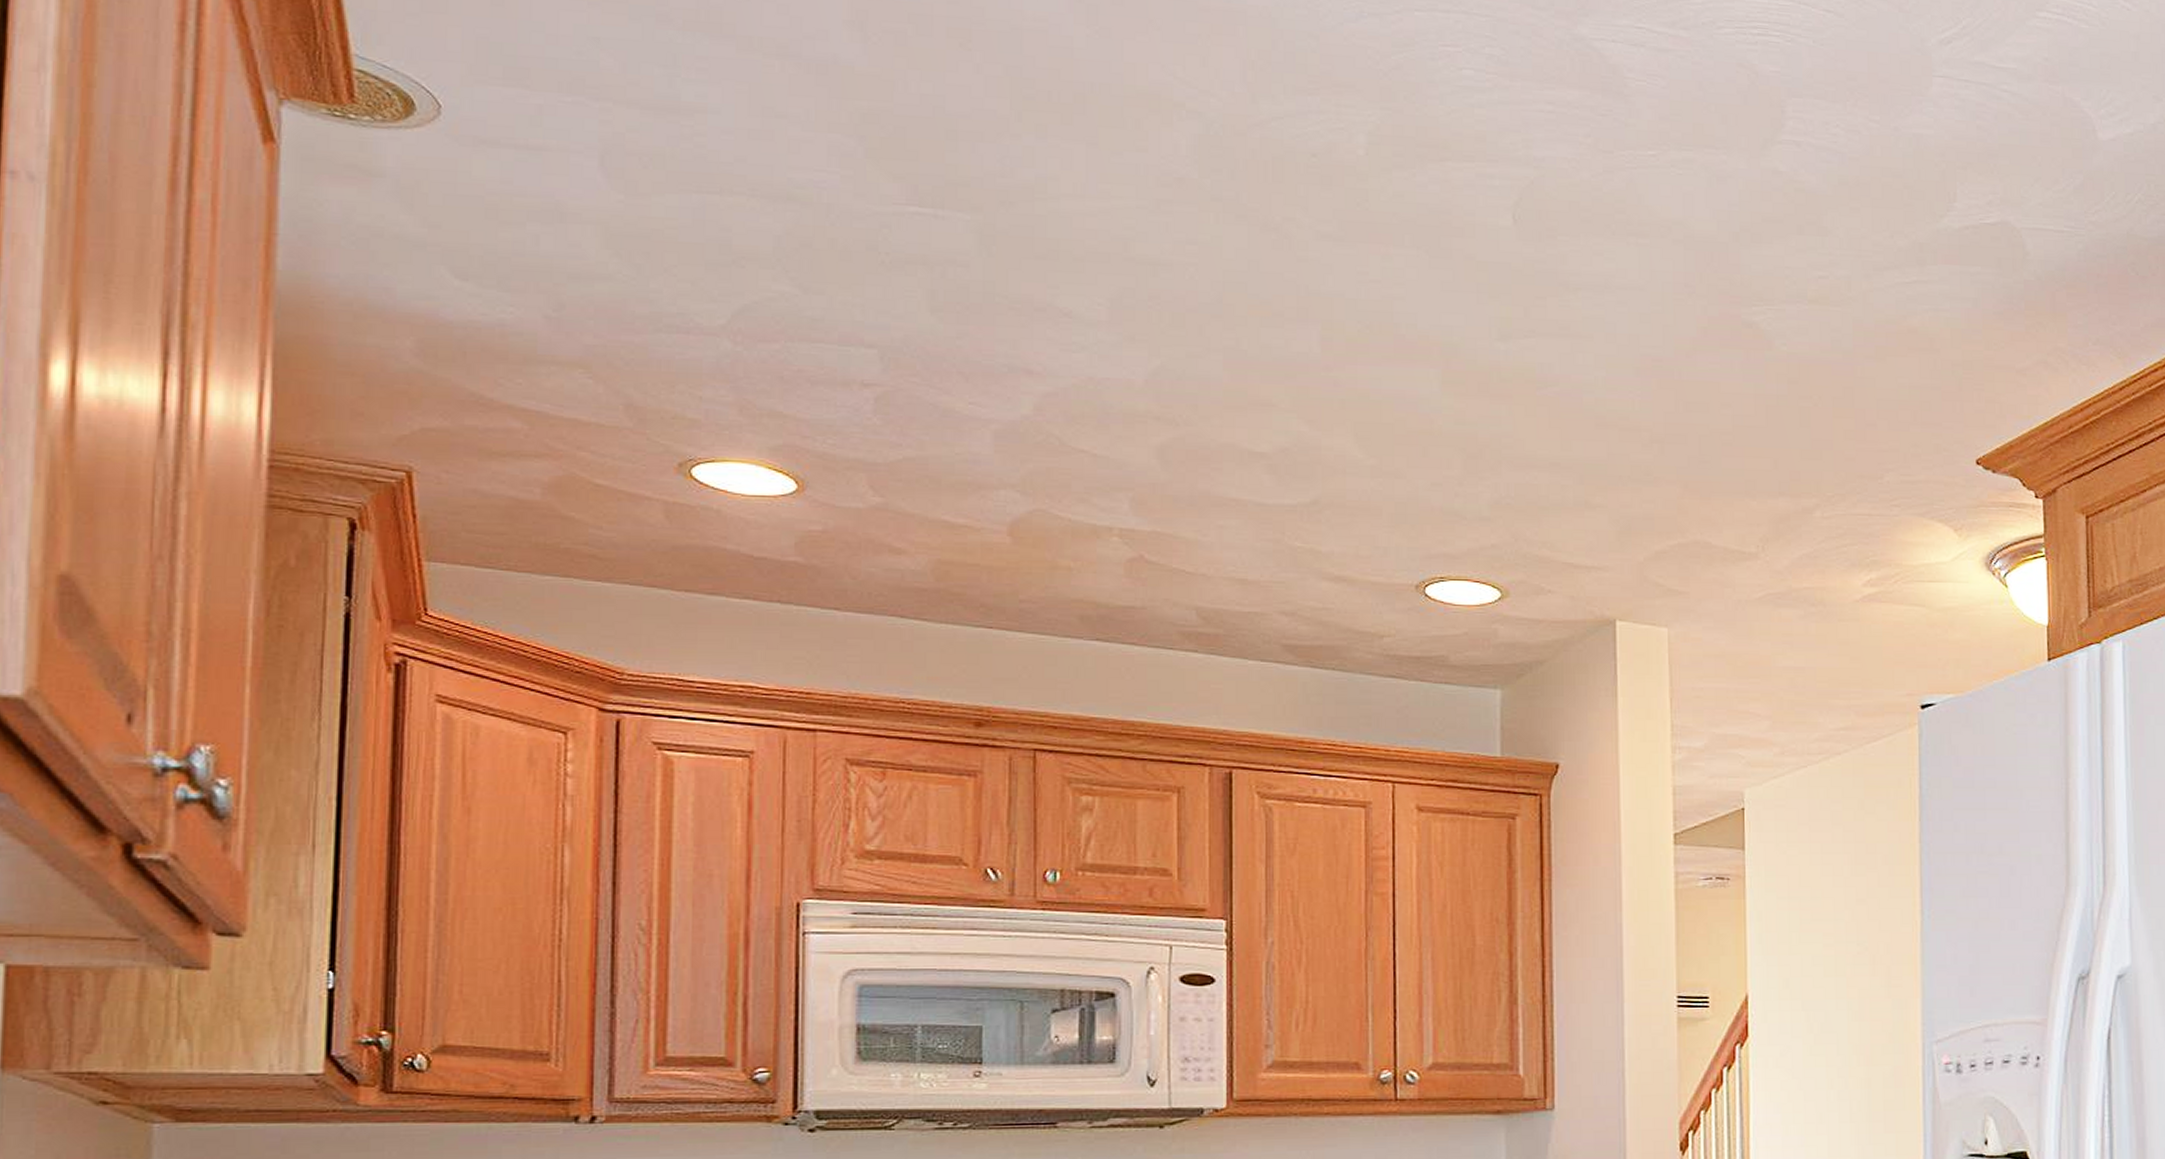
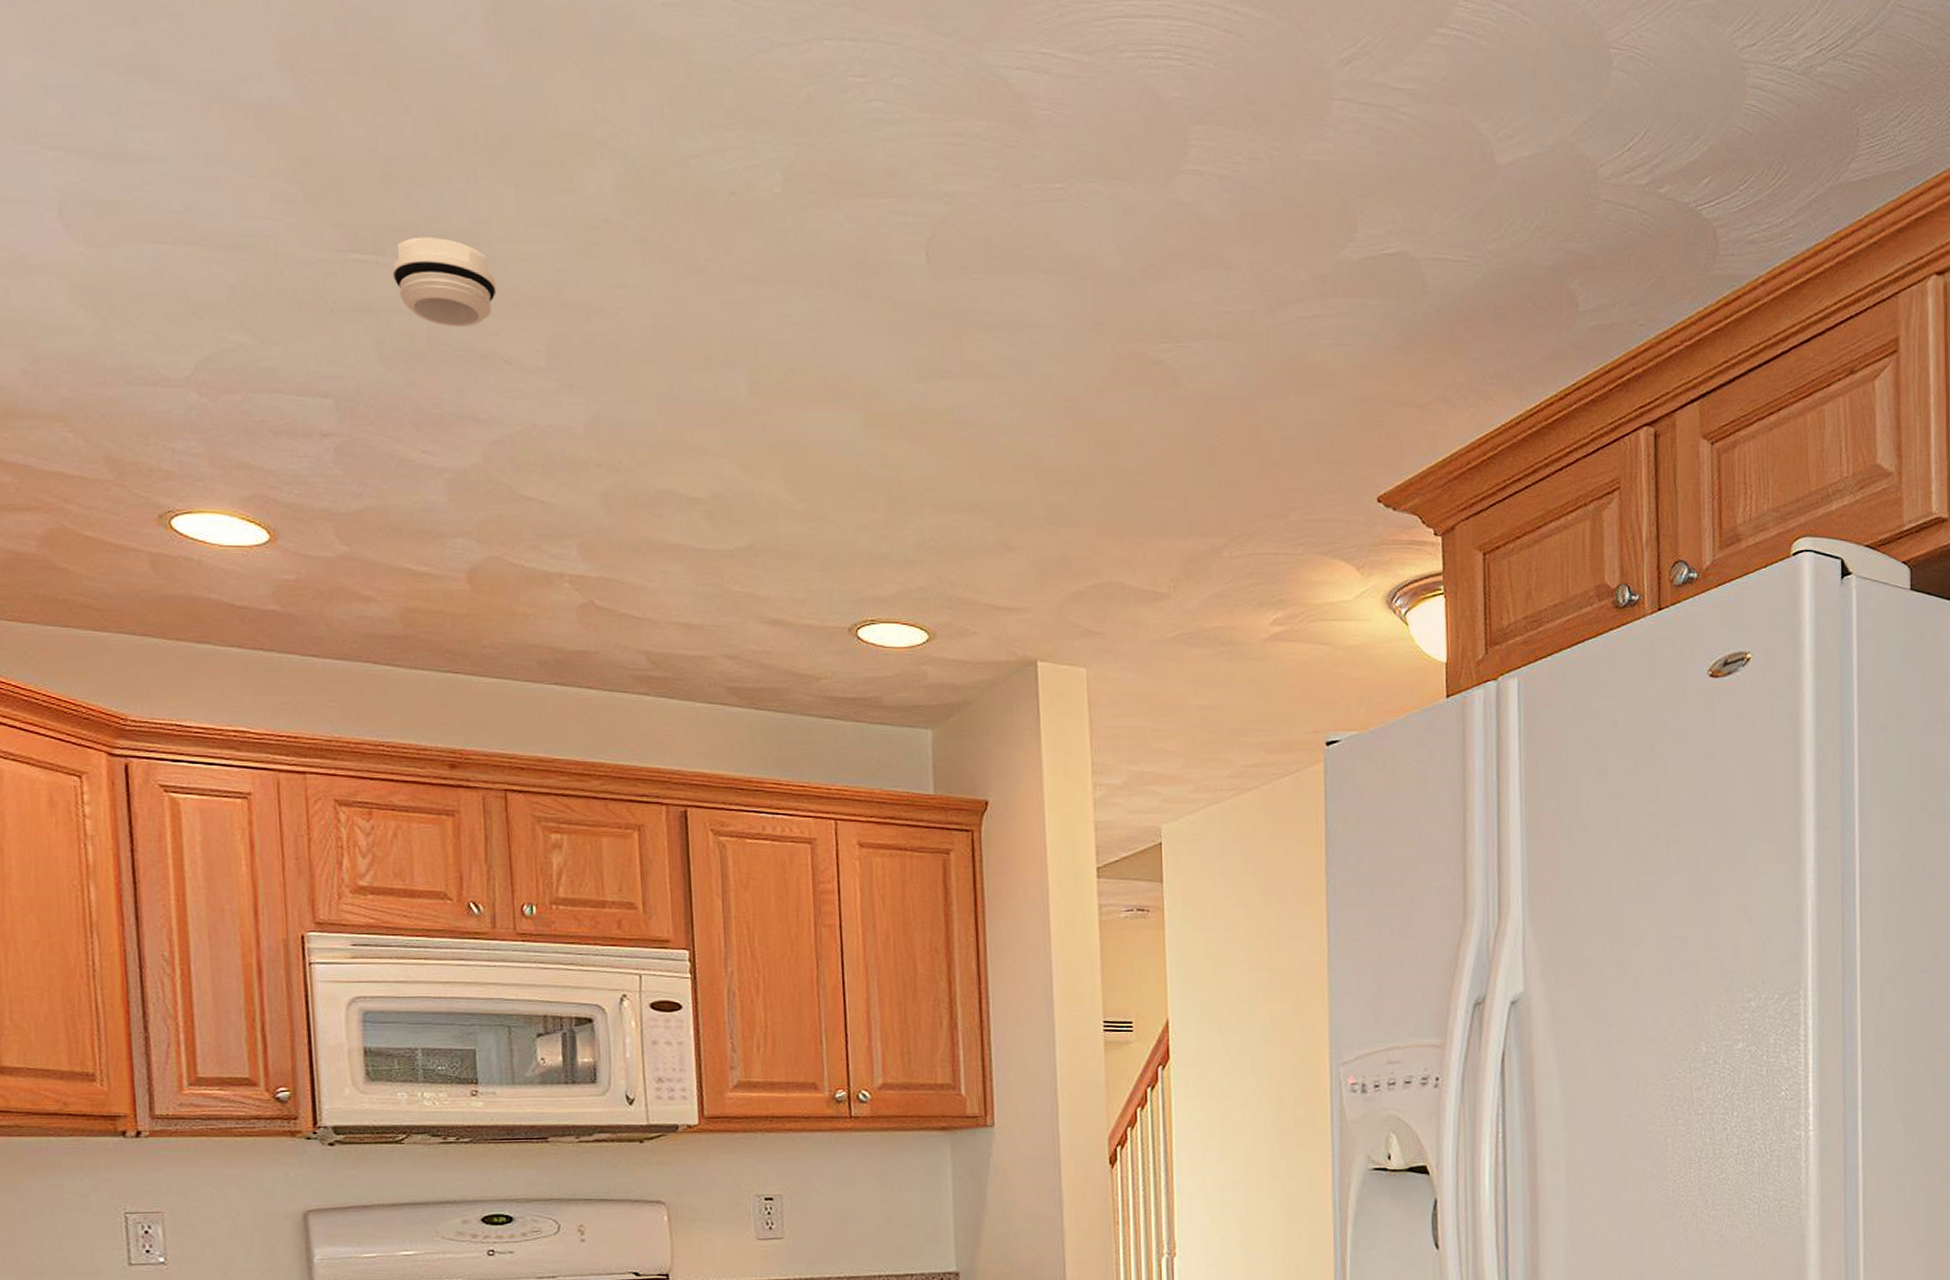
smoke detector: none [951,191,1060,281] -> present [392,237,496,328]

